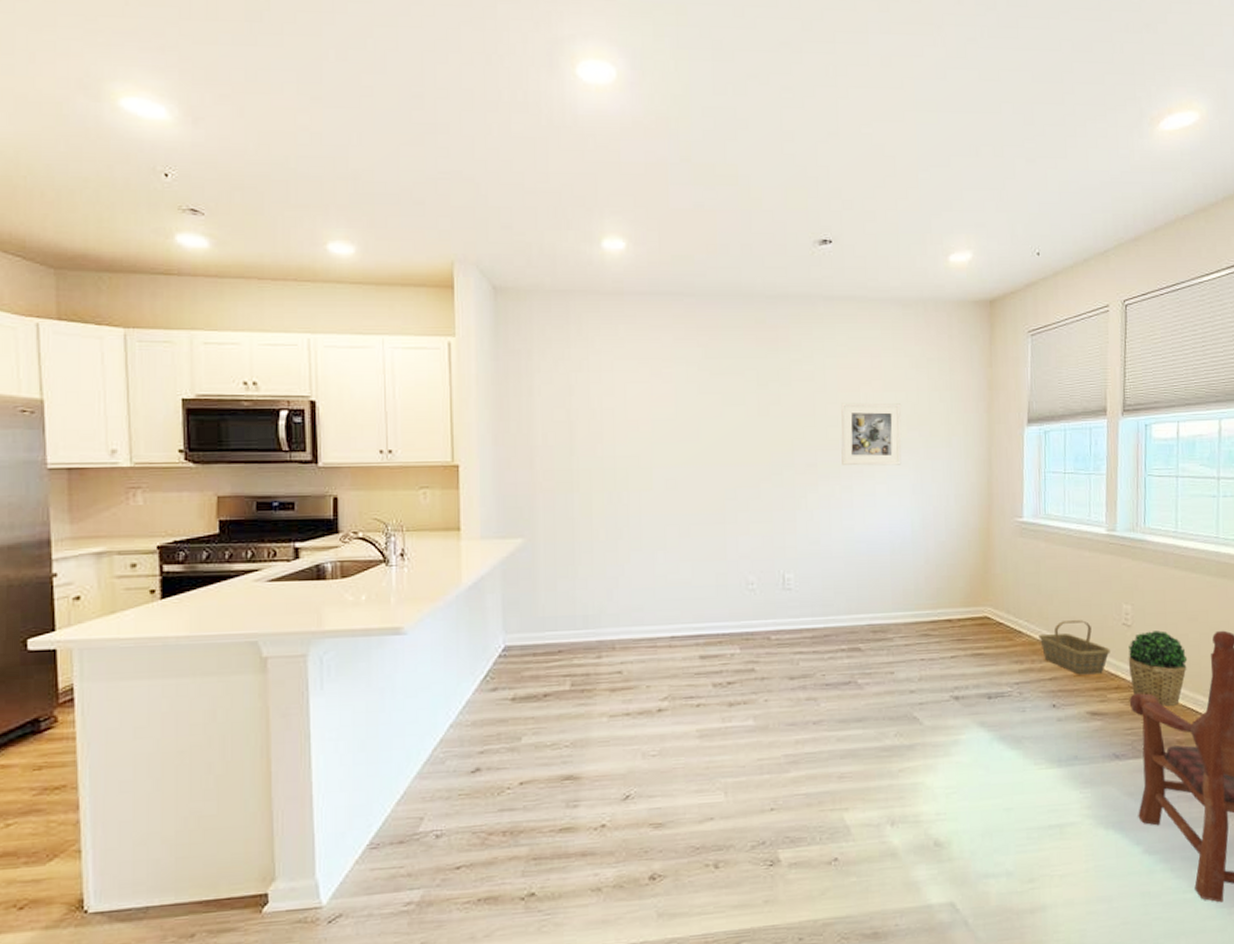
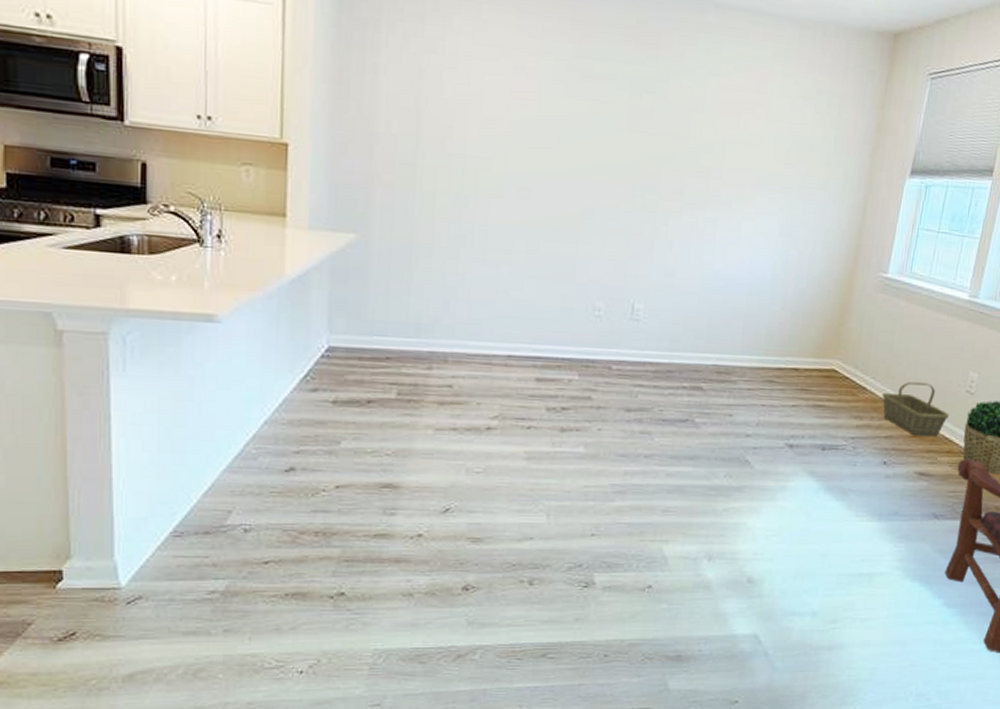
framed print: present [841,402,902,466] -> none [710,127,781,203]

